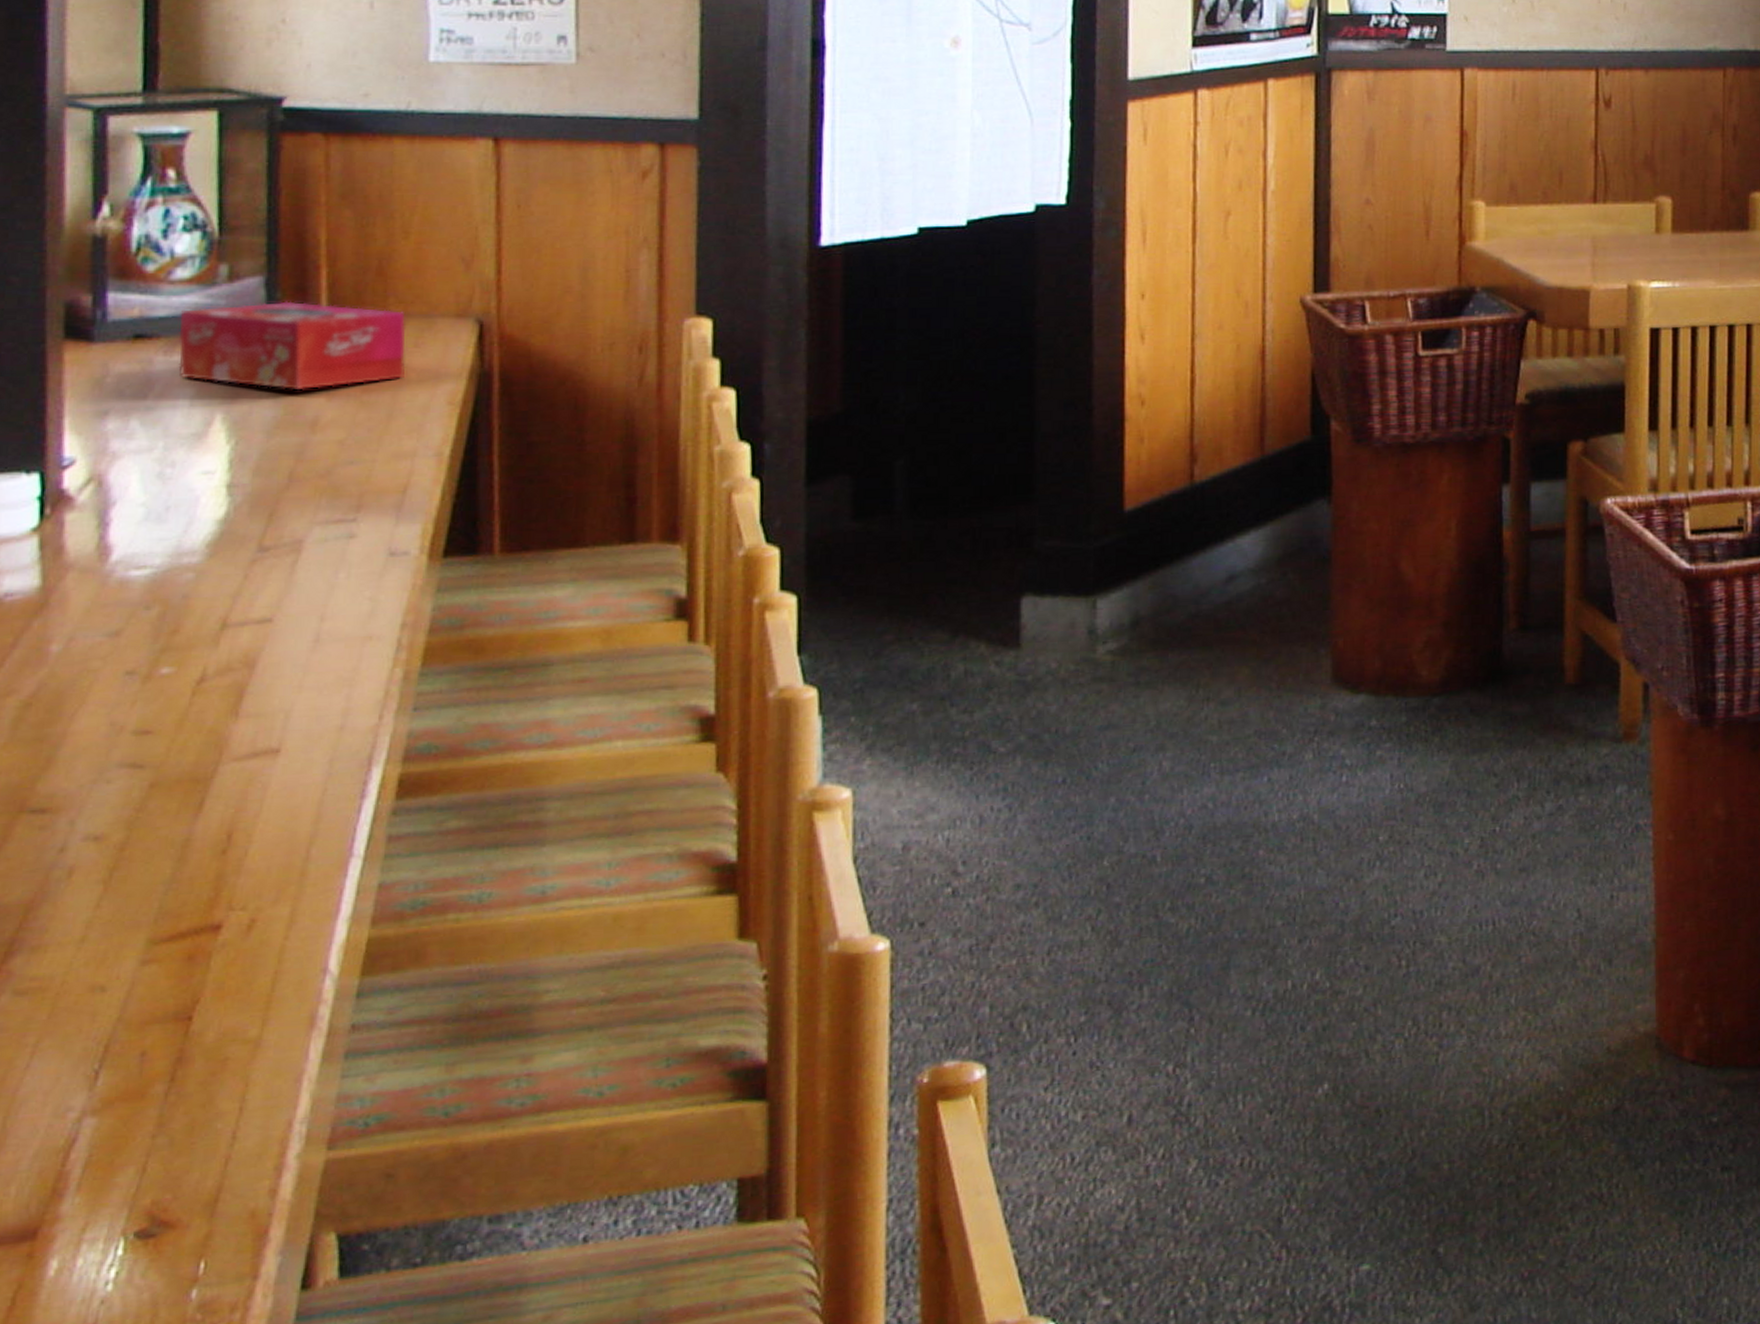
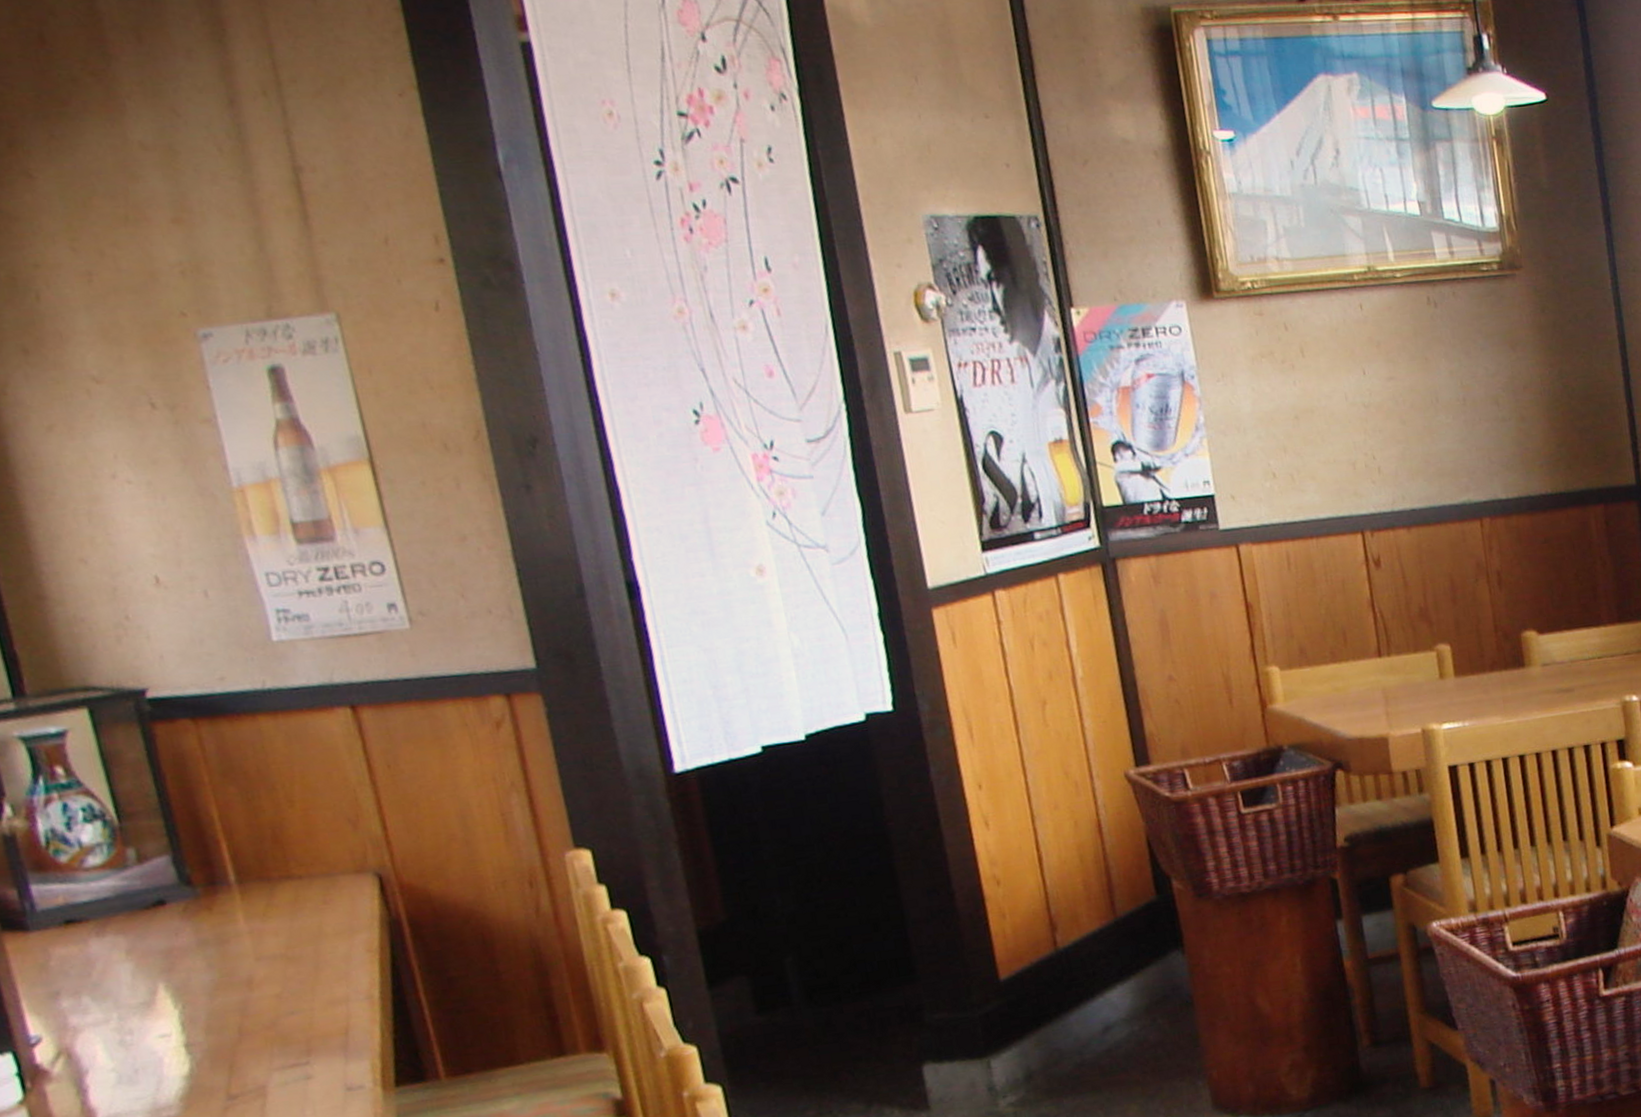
tissue box: present [178,301,406,391] -> none [101,872,321,955]

